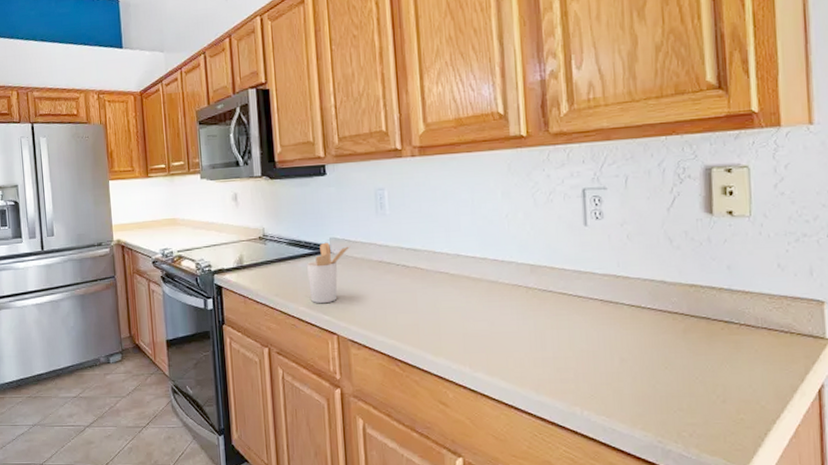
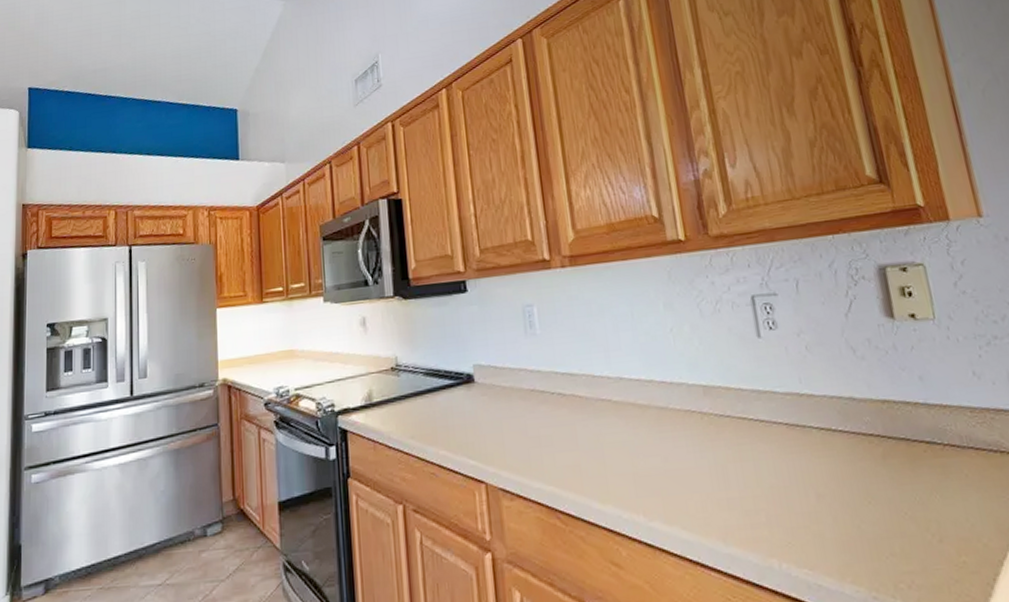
utensil holder: present [306,242,351,304] -> none [446,370,498,446]

